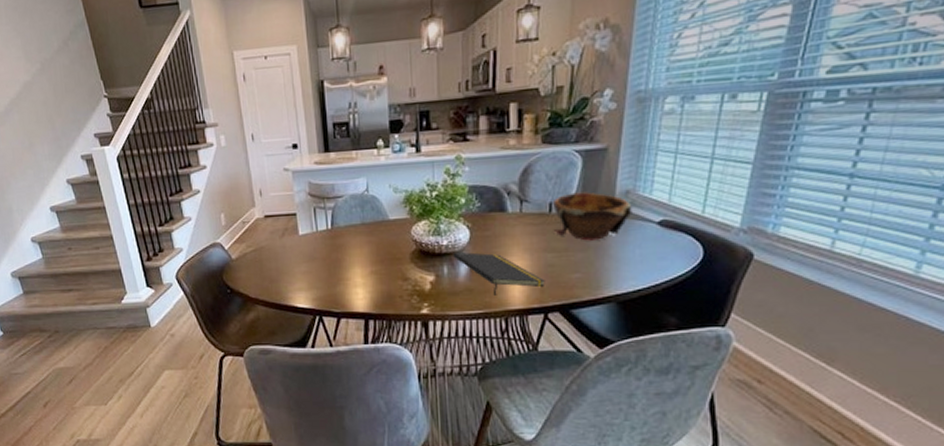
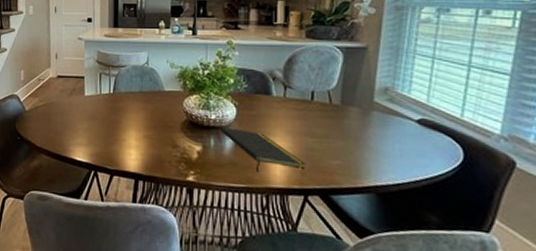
bowl: present [552,192,632,241] -> none [314,84,392,131]

